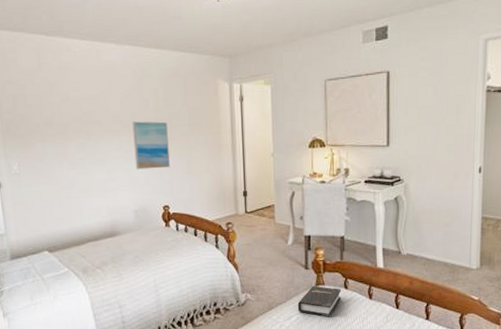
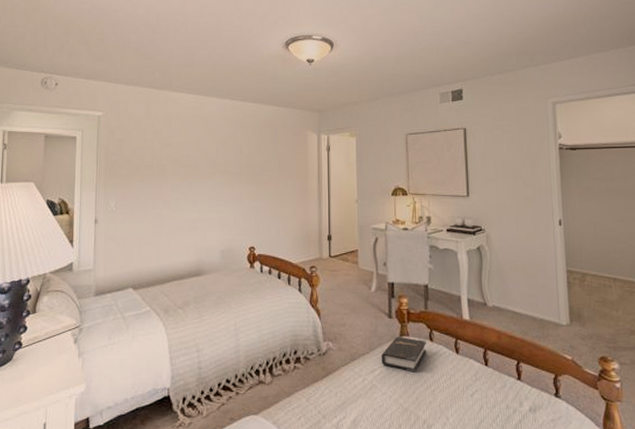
wall art: present [132,121,170,170] -> none [226,166,258,211]

